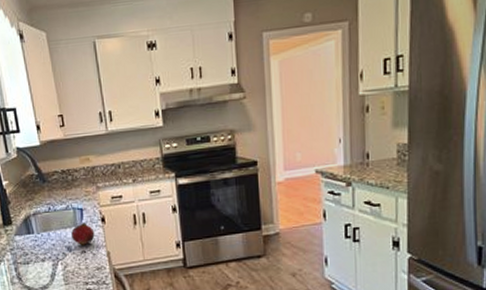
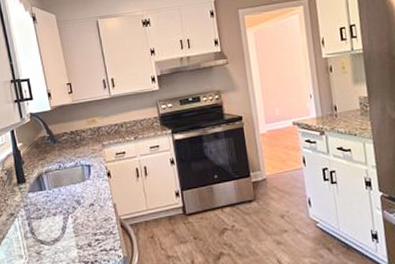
fruit: present [71,221,95,245] -> none [80,177,102,199]

